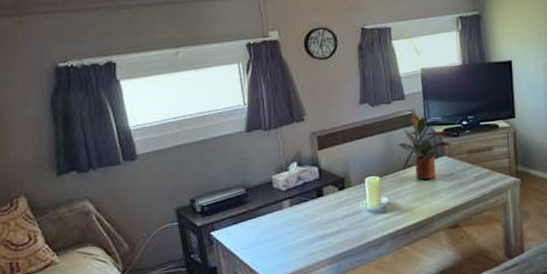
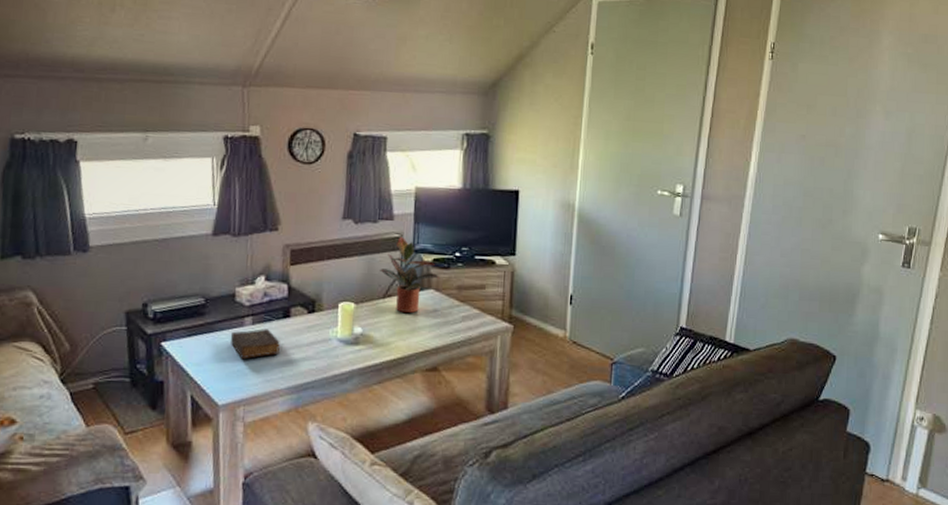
book: none [272,209,318,239] -> present [230,329,281,360]

